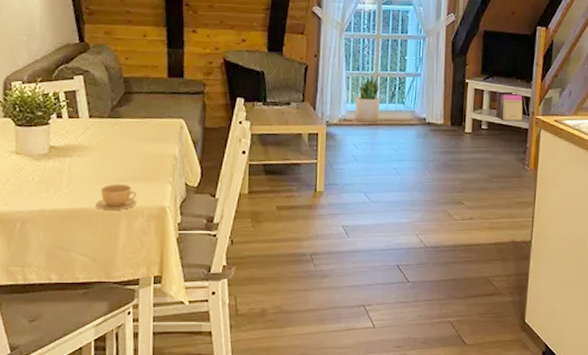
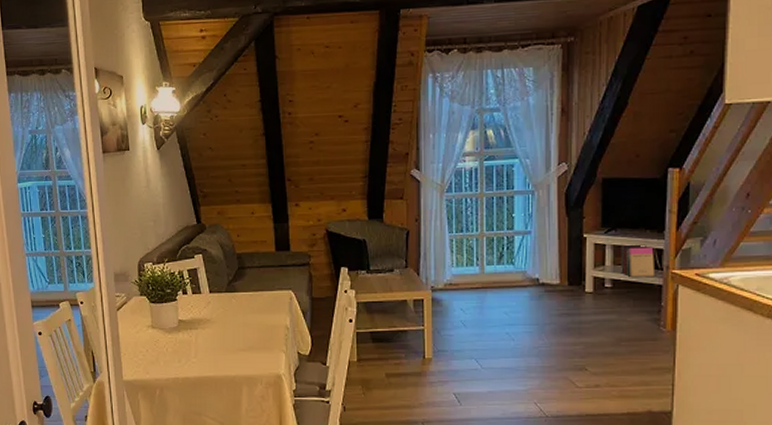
teacup: present [95,183,137,210] -> none [220,353,256,377]
planter: present [355,75,381,123] -> none [460,235,487,286]

